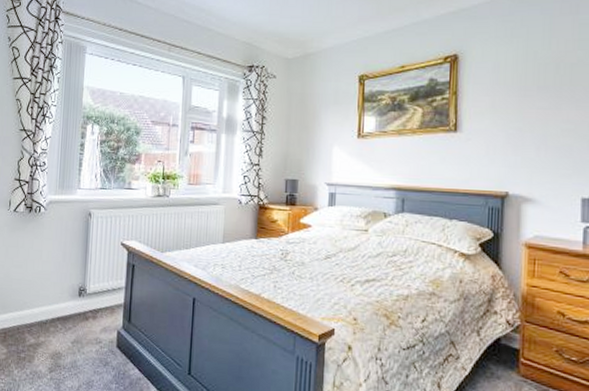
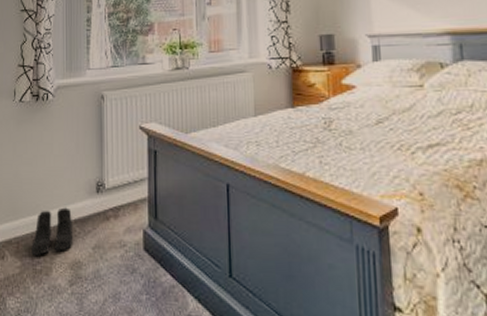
boots: none [17,306,56,345] -> present [31,207,74,255]

